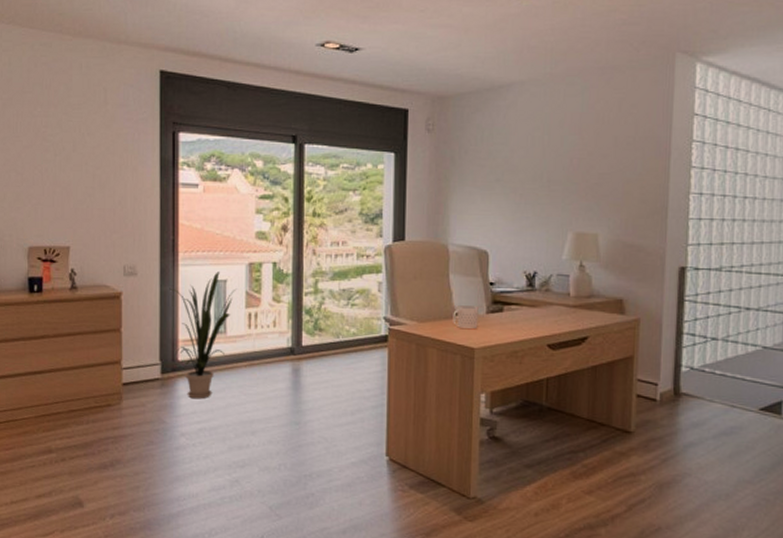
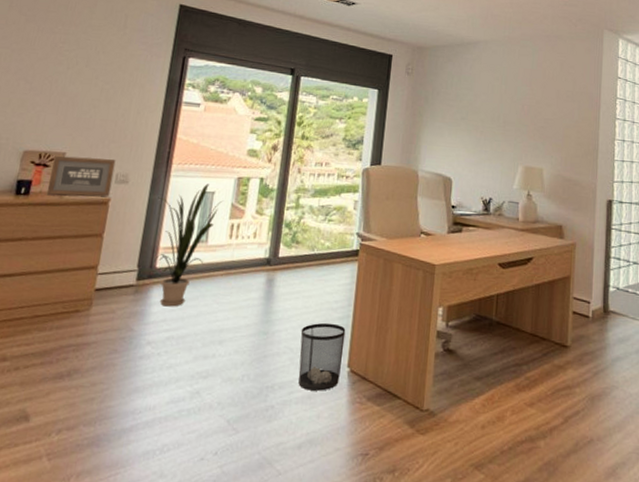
picture frame: none [58,250,121,292] -> present [46,155,116,197]
waste bin: none [333,411,381,479] -> present [298,322,346,391]
mug: present [453,304,479,330] -> none [418,224,441,248]

